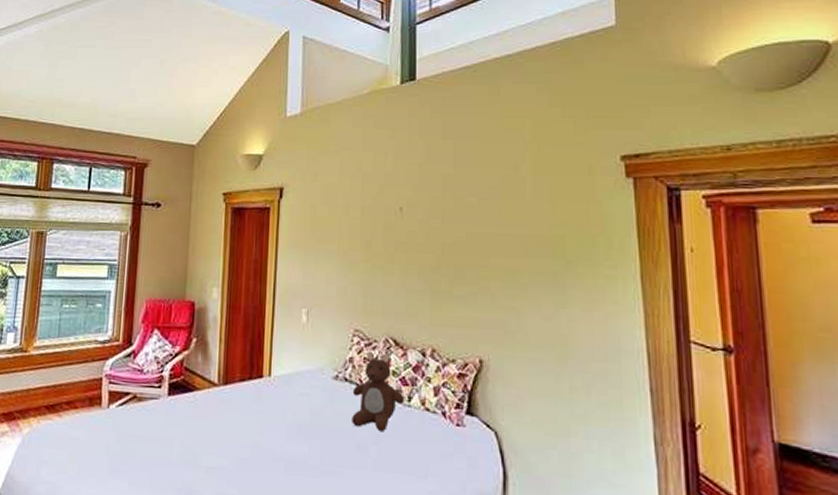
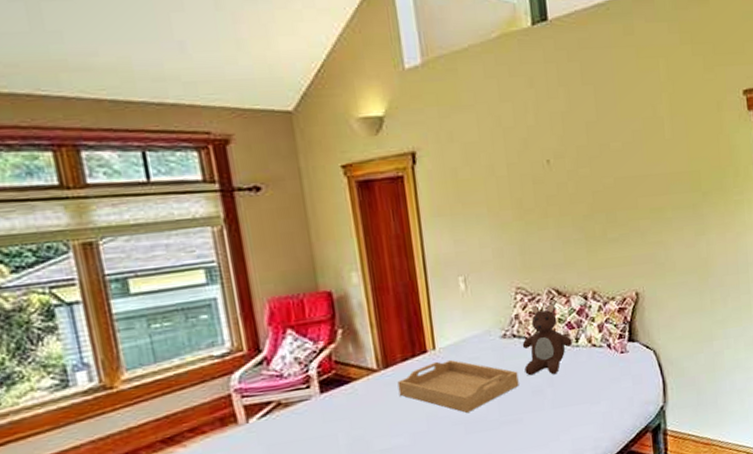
serving tray: none [232,388,344,451] -> present [397,359,519,413]

